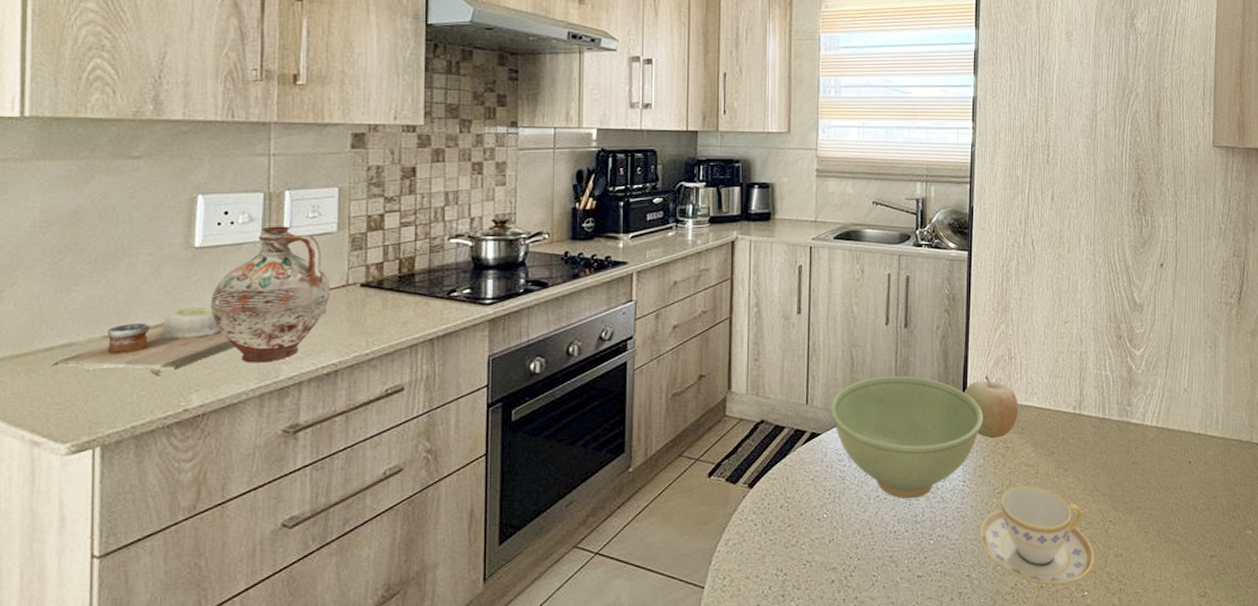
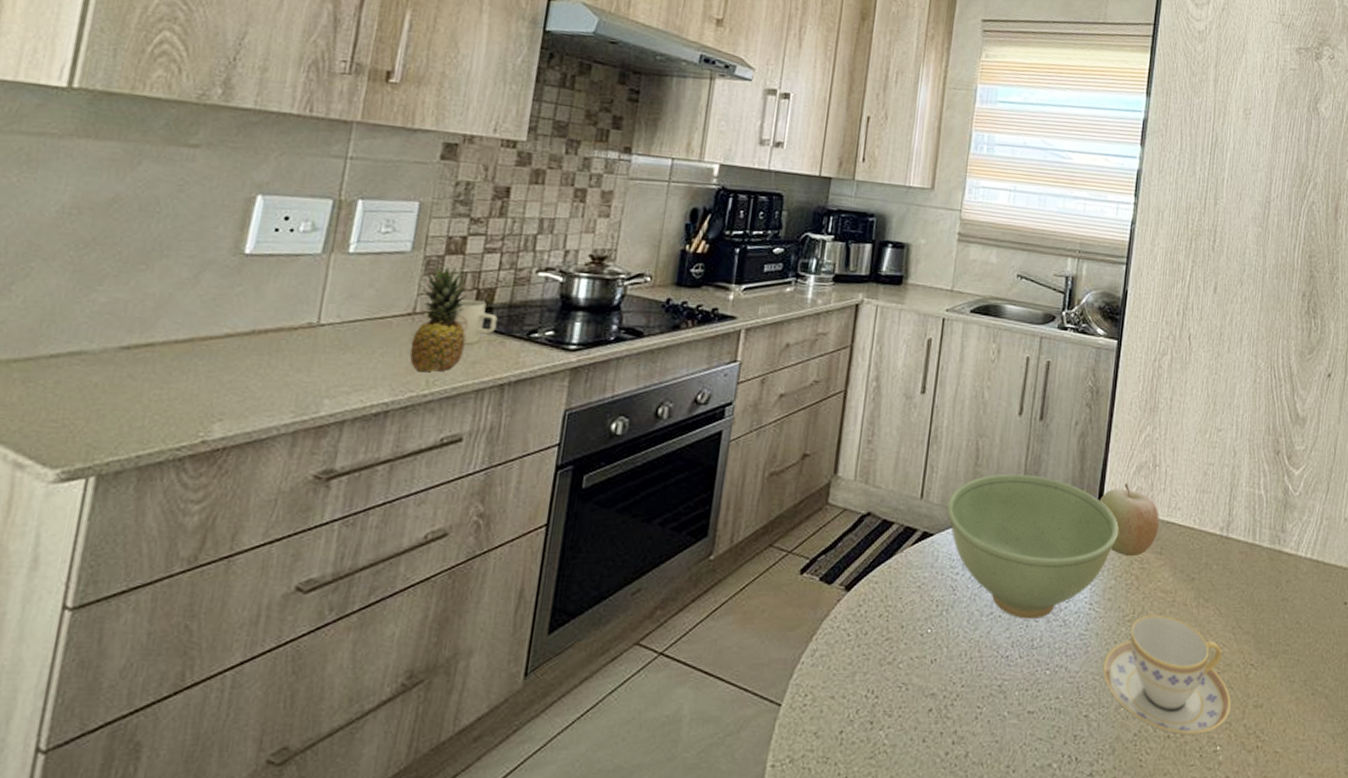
cutting board: present [51,306,326,376] -> none [54,322,385,399]
ceramic jug: present [210,226,331,363] -> none [251,238,394,395]
fruit: none [348,242,395,335] -> present [409,266,467,373]
mug: none [383,269,420,308] -> present [454,300,498,345]

